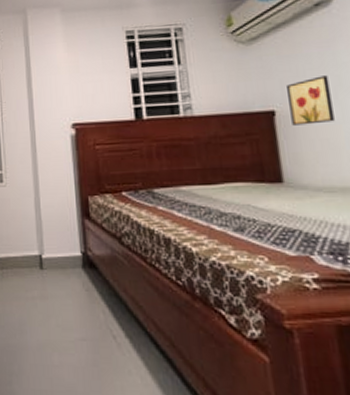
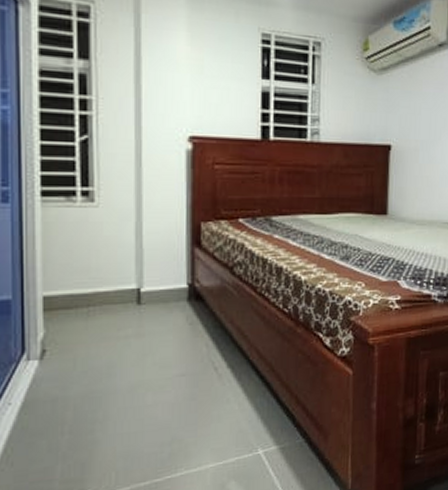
wall art: present [287,75,335,126] -> none [403,116,437,162]

